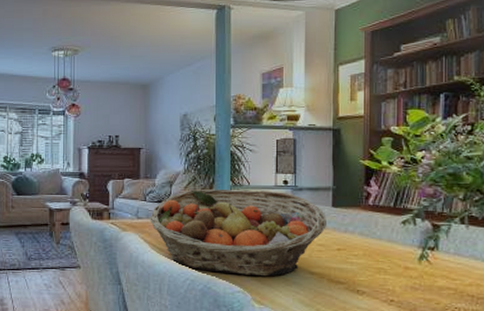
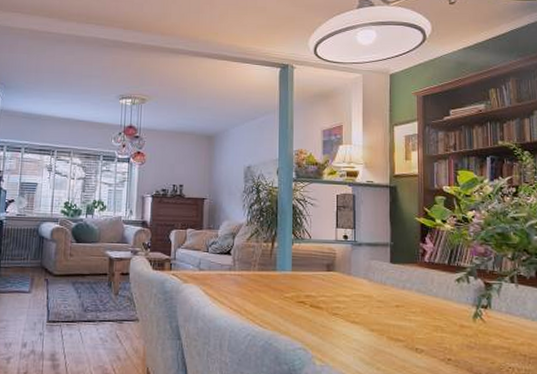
fruit basket: present [150,189,326,277] -> none [212,242,385,333]

